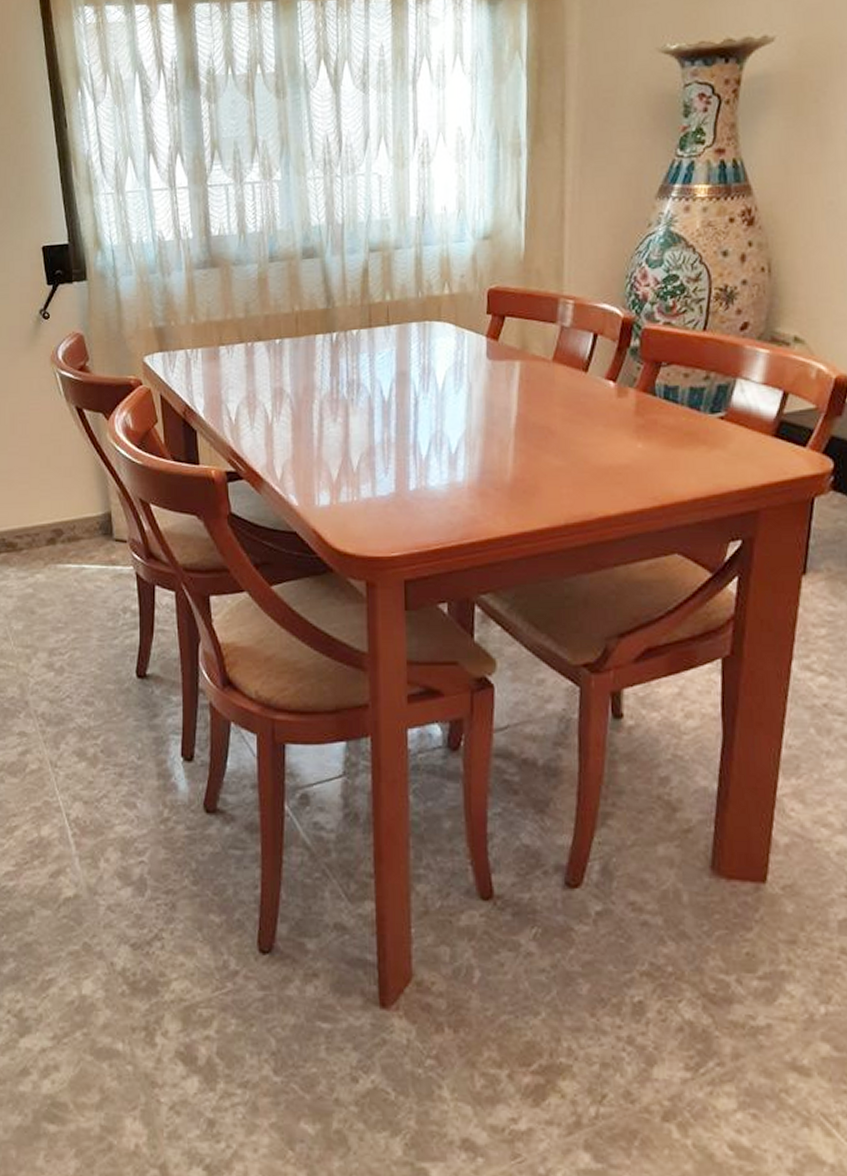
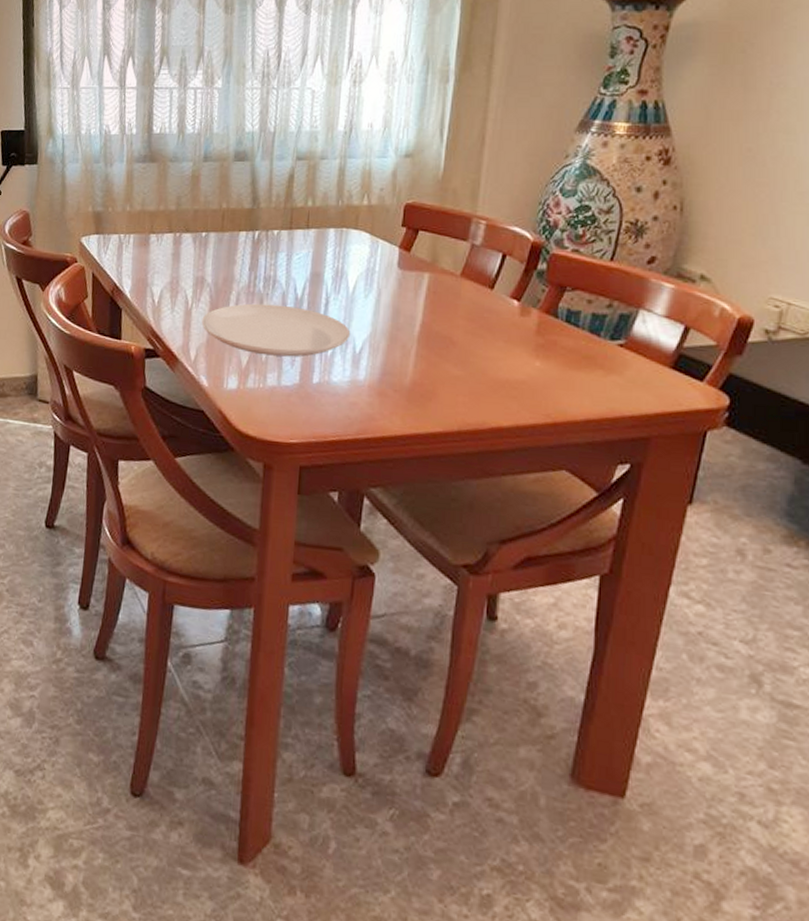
plate: none [285,410,444,466] -> present [201,303,351,357]

